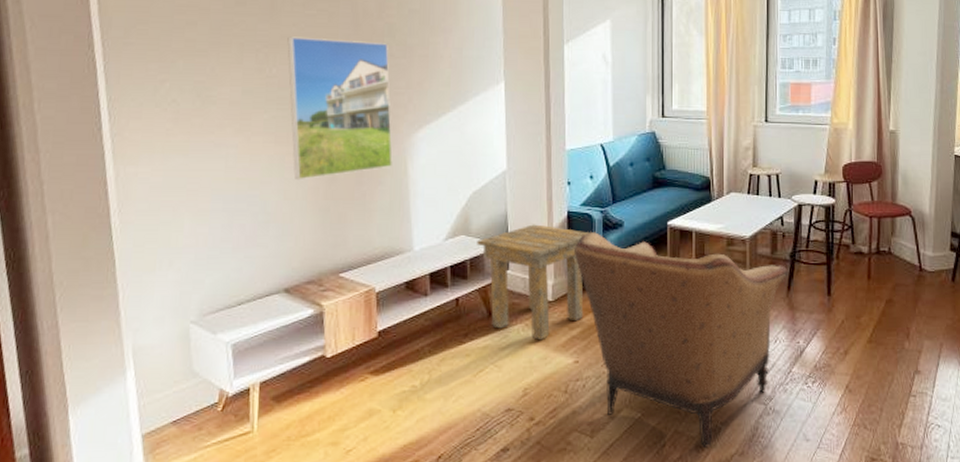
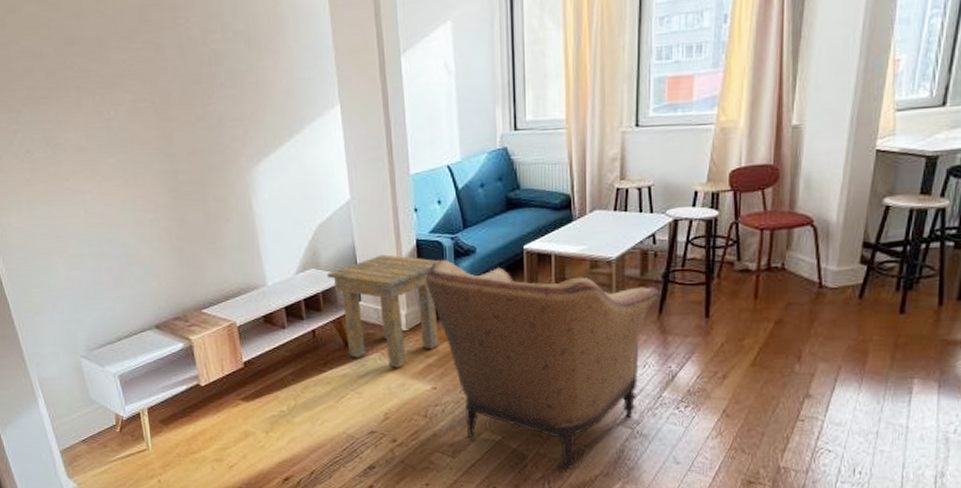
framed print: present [287,36,393,181] -> none [119,72,237,222]

